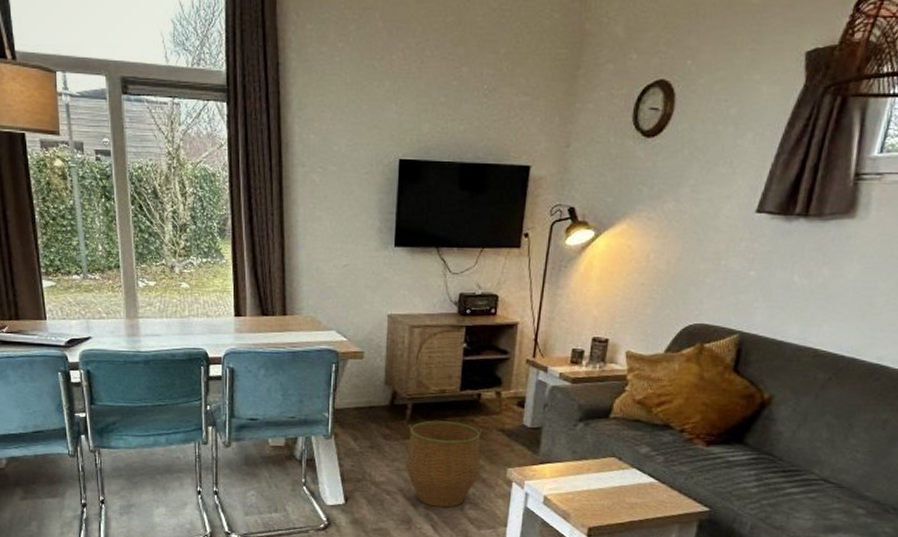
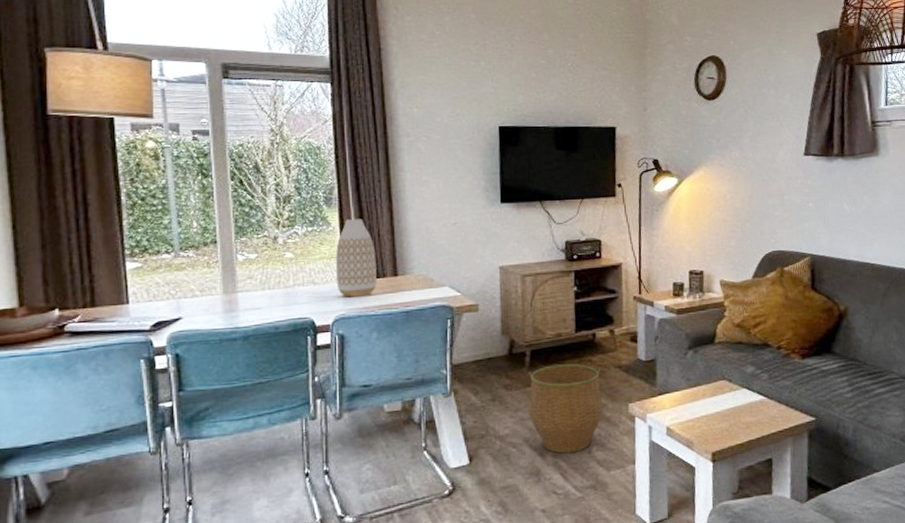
vase: none [228,253,266,333] -> present [336,219,377,297]

